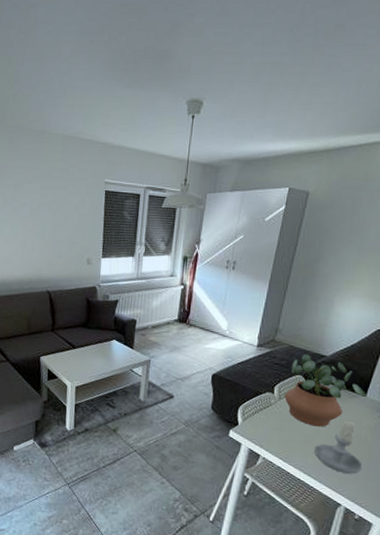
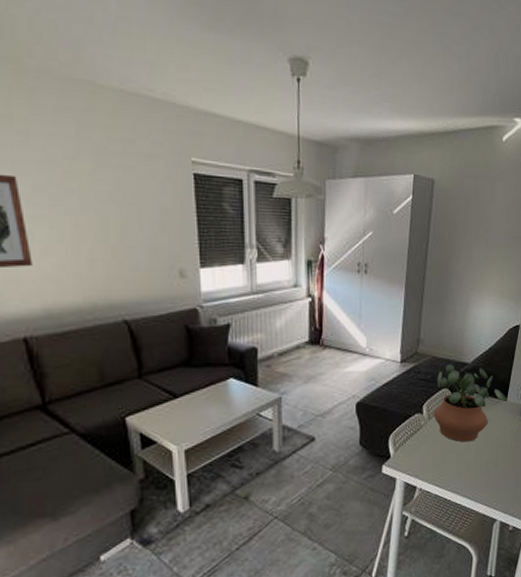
candle: present [314,419,363,474] -> none [468,427,511,486]

